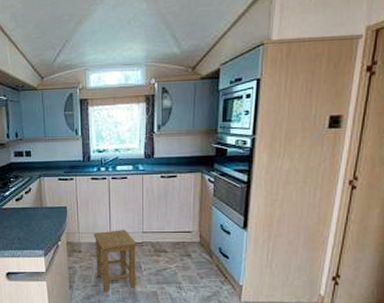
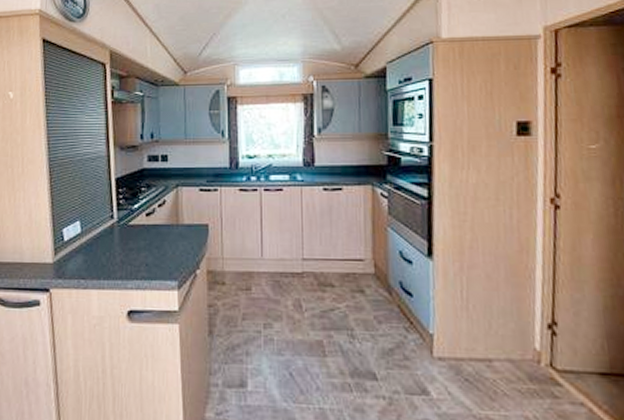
stool: present [93,230,137,293] -> none [241,255,296,342]

